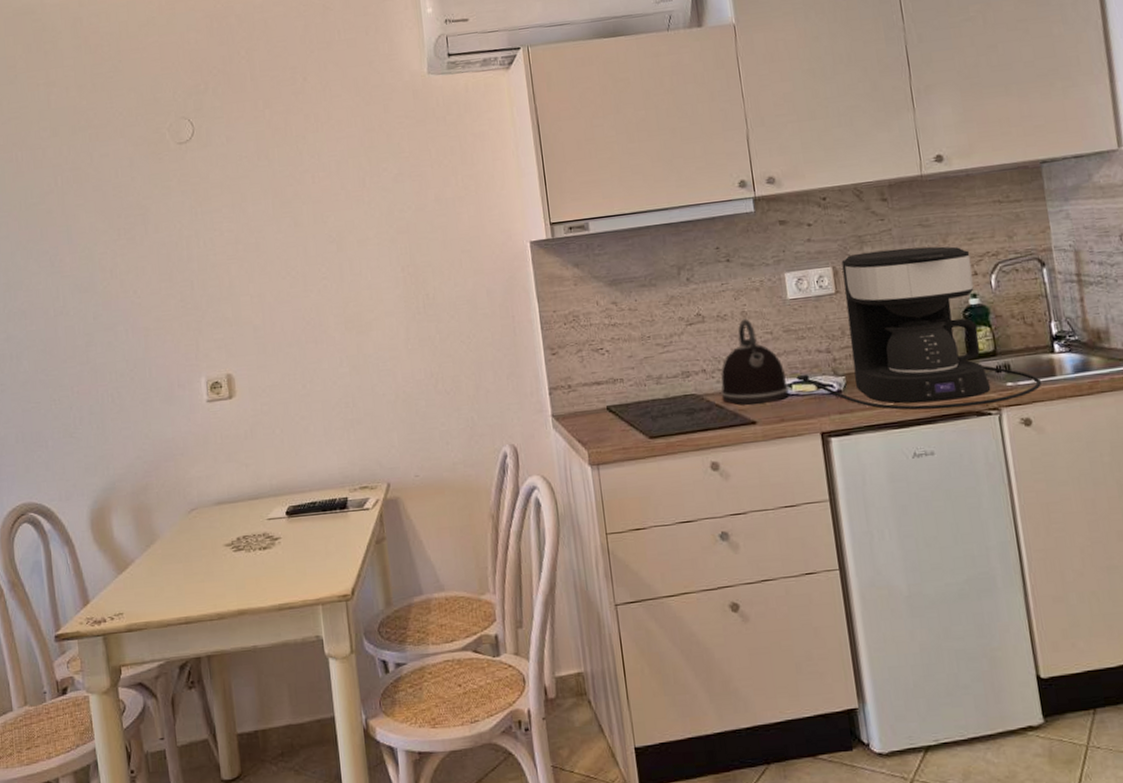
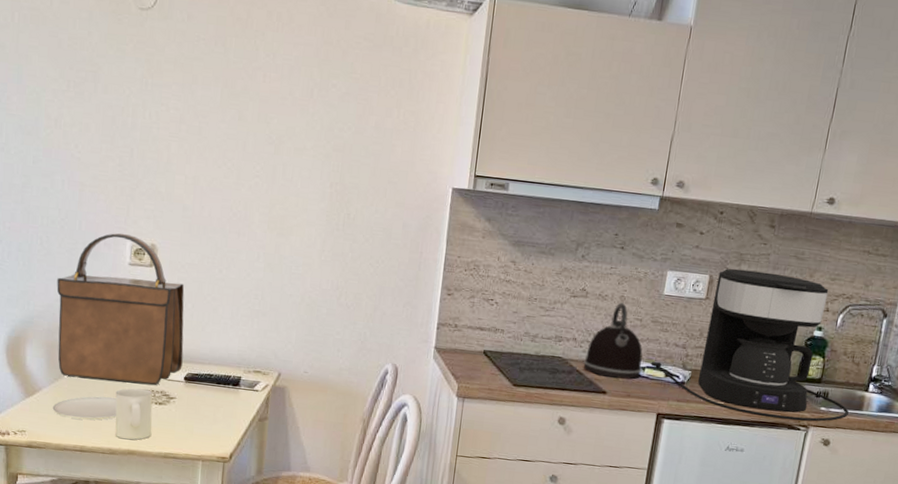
handbag: none [134,369,282,541] -> present [56,233,185,385]
plate: none [148,552,219,588] -> present [52,396,117,420]
cup: none [214,535,261,599] -> present [115,387,153,440]

